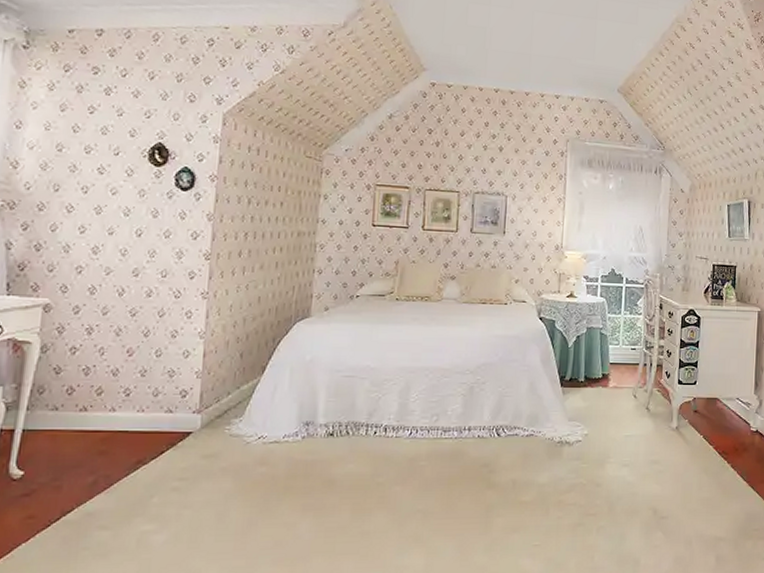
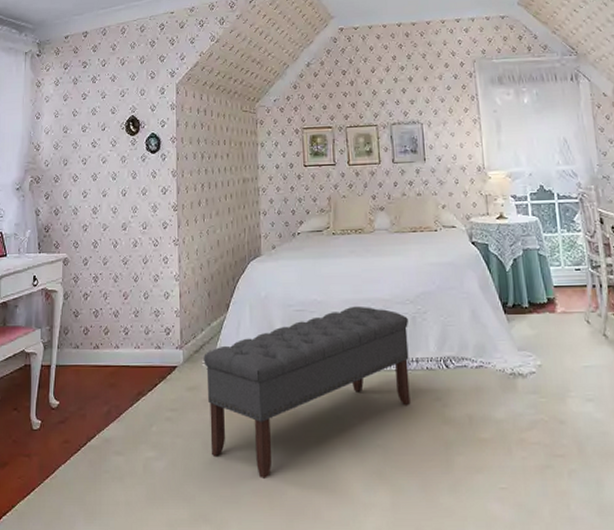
bench: none [225,374,466,548] -> present [203,306,411,479]

